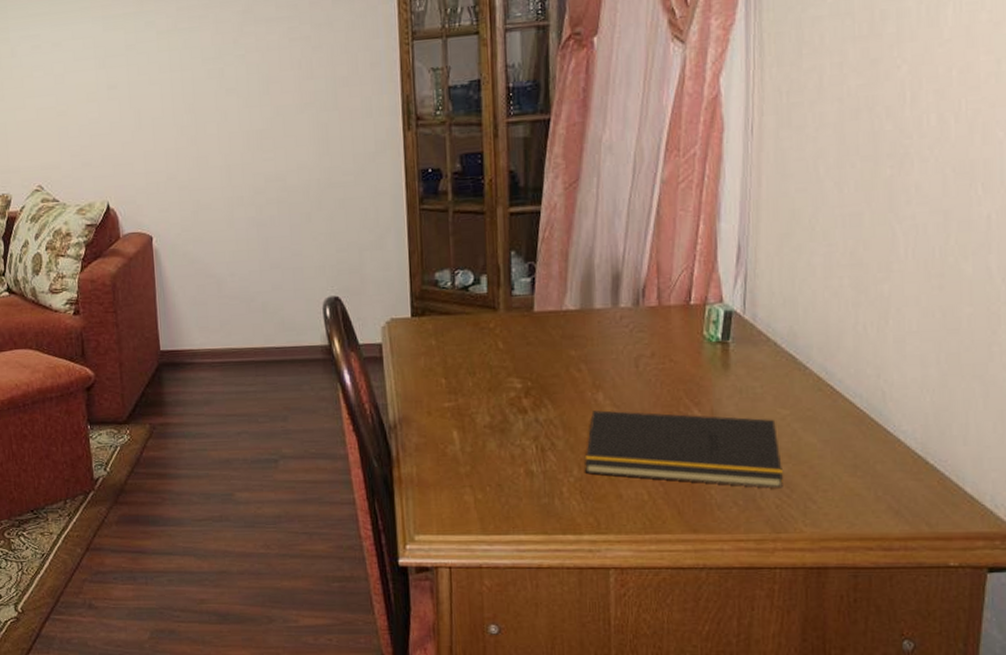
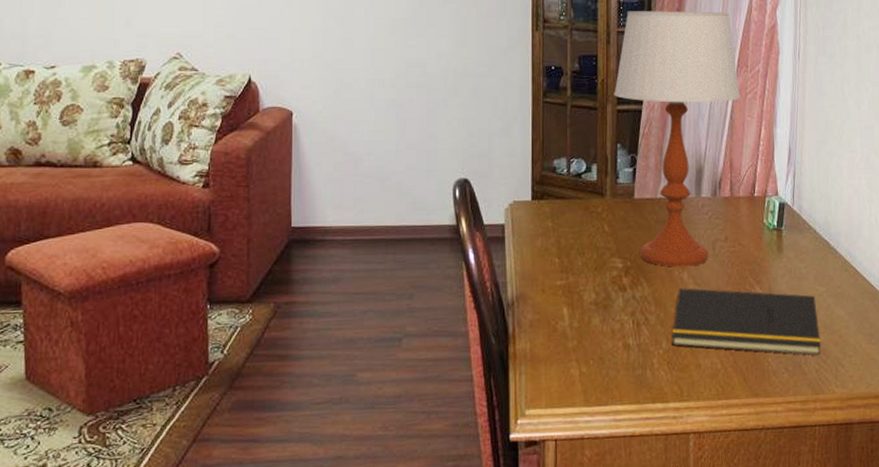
table lamp: none [505,86,671,387] -> present [614,11,741,267]

